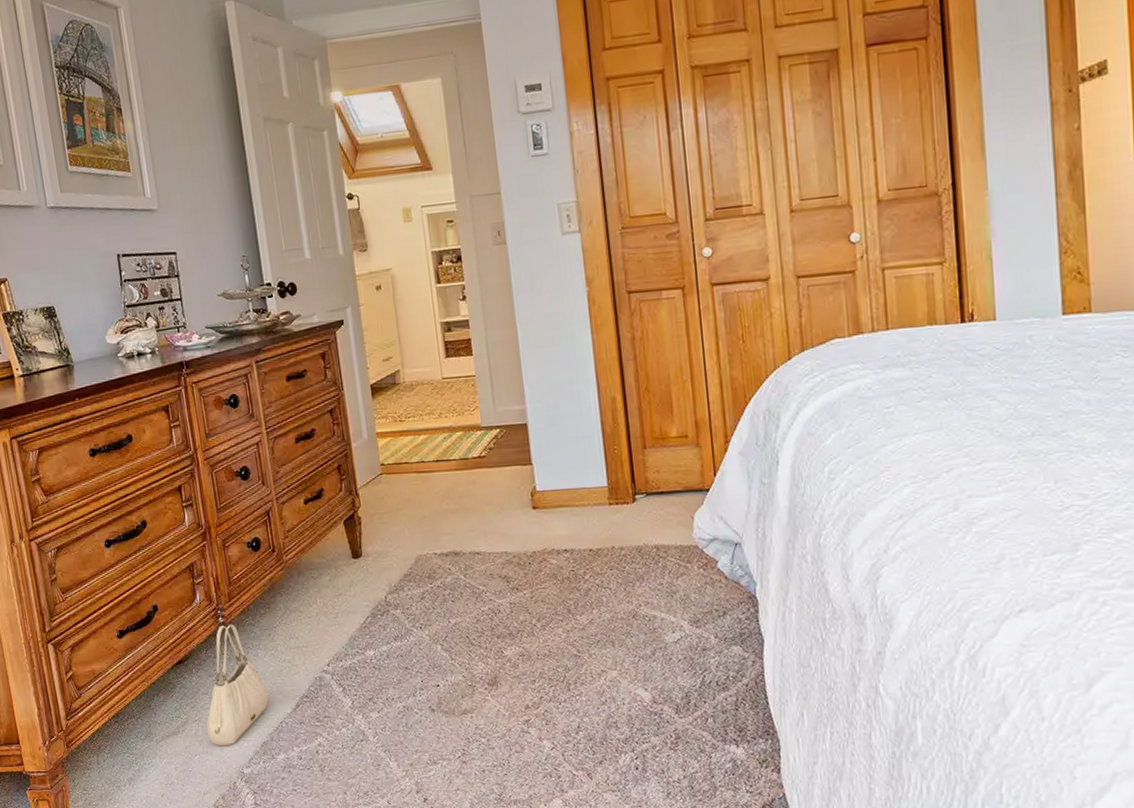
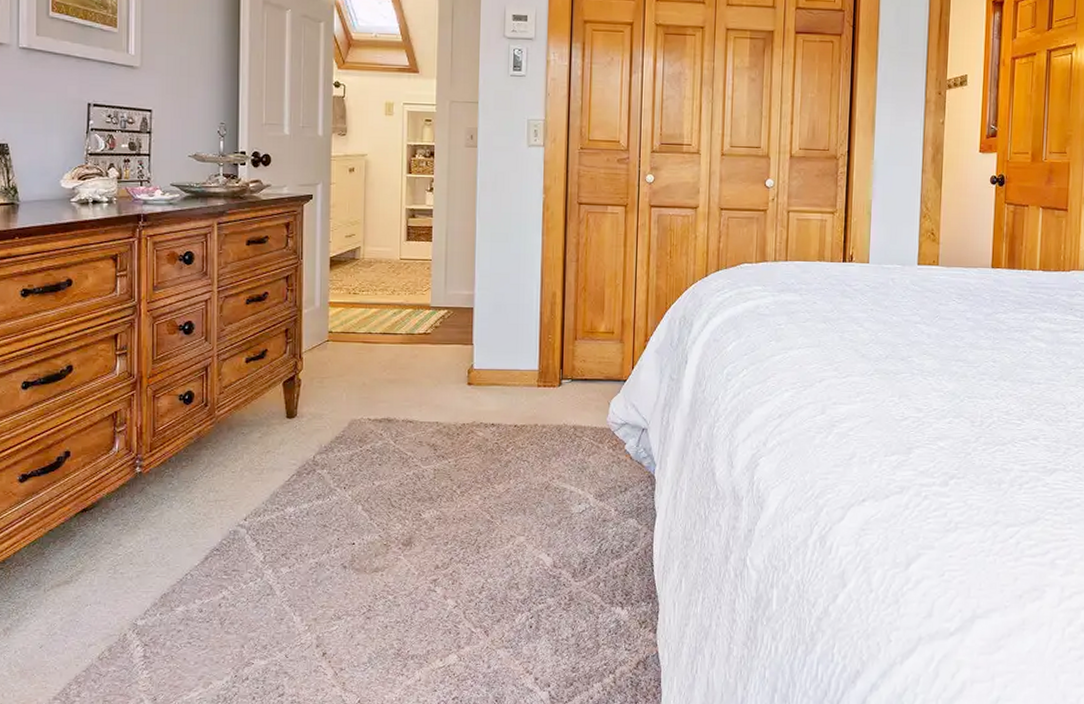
handbag: present [206,624,269,746] -> none [103,474,177,597]

